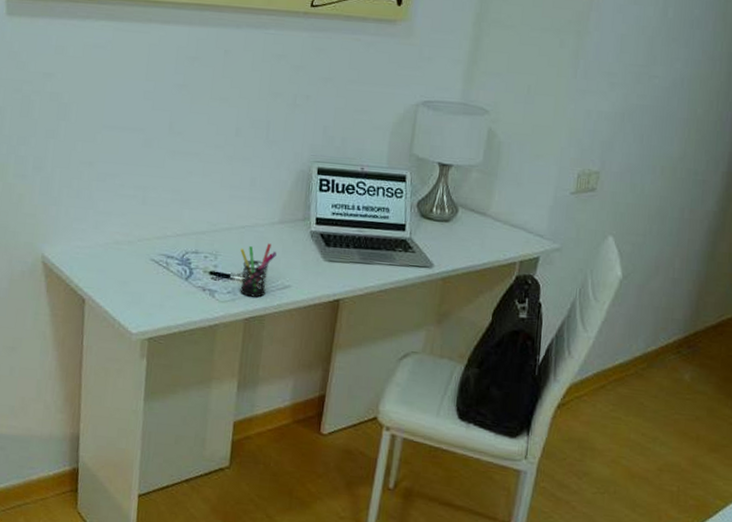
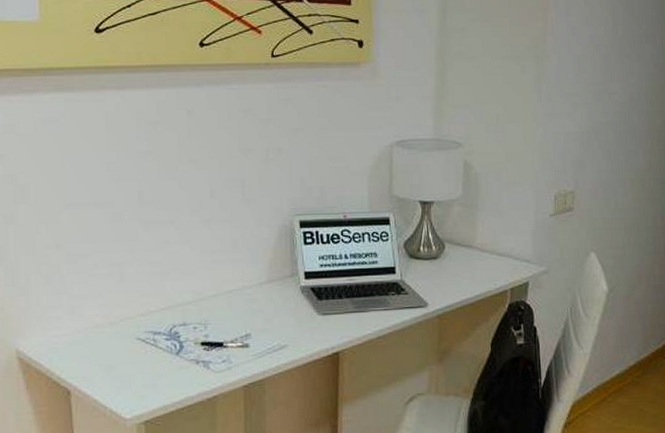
pen holder: present [240,243,277,298] -> none [230,305,269,363]

